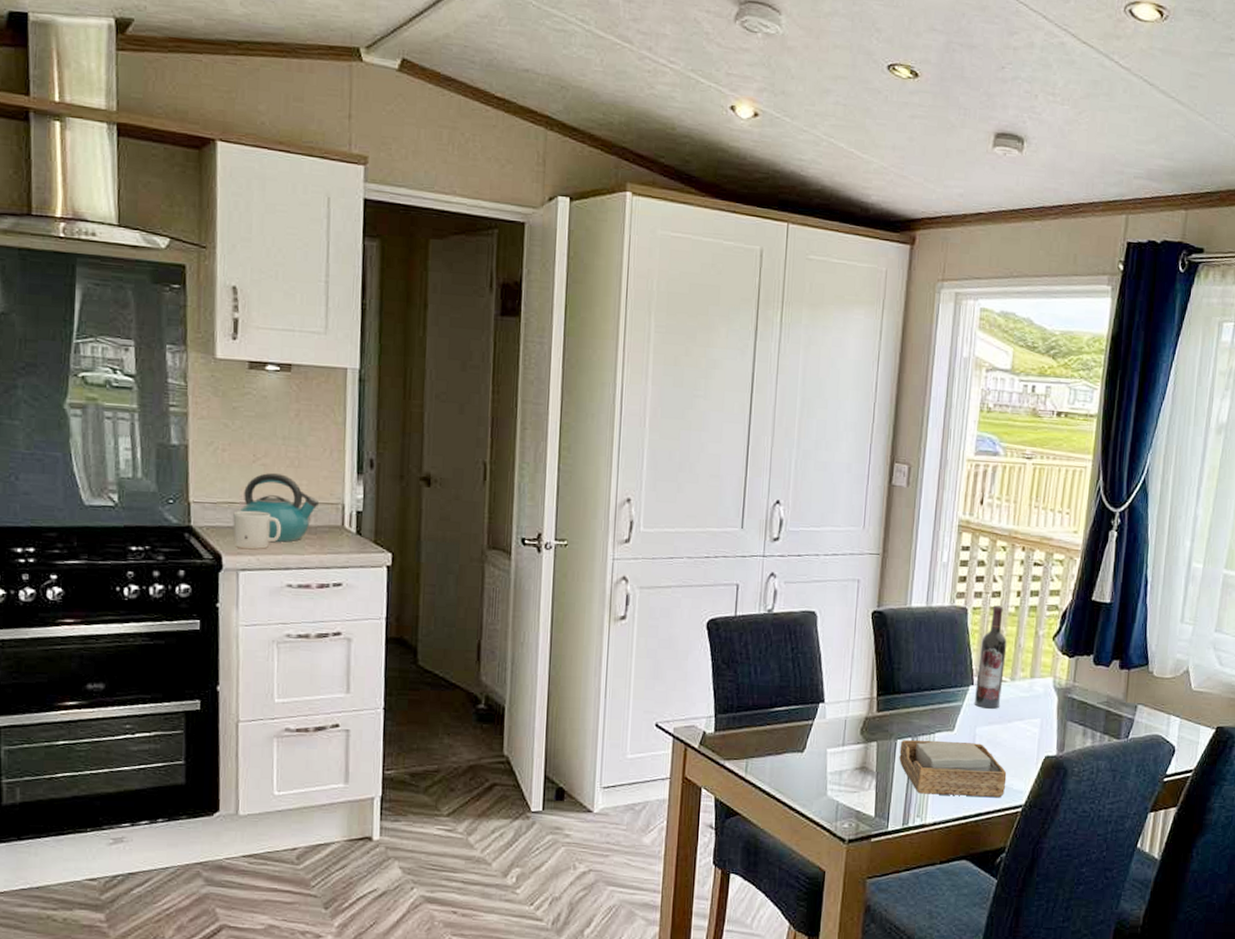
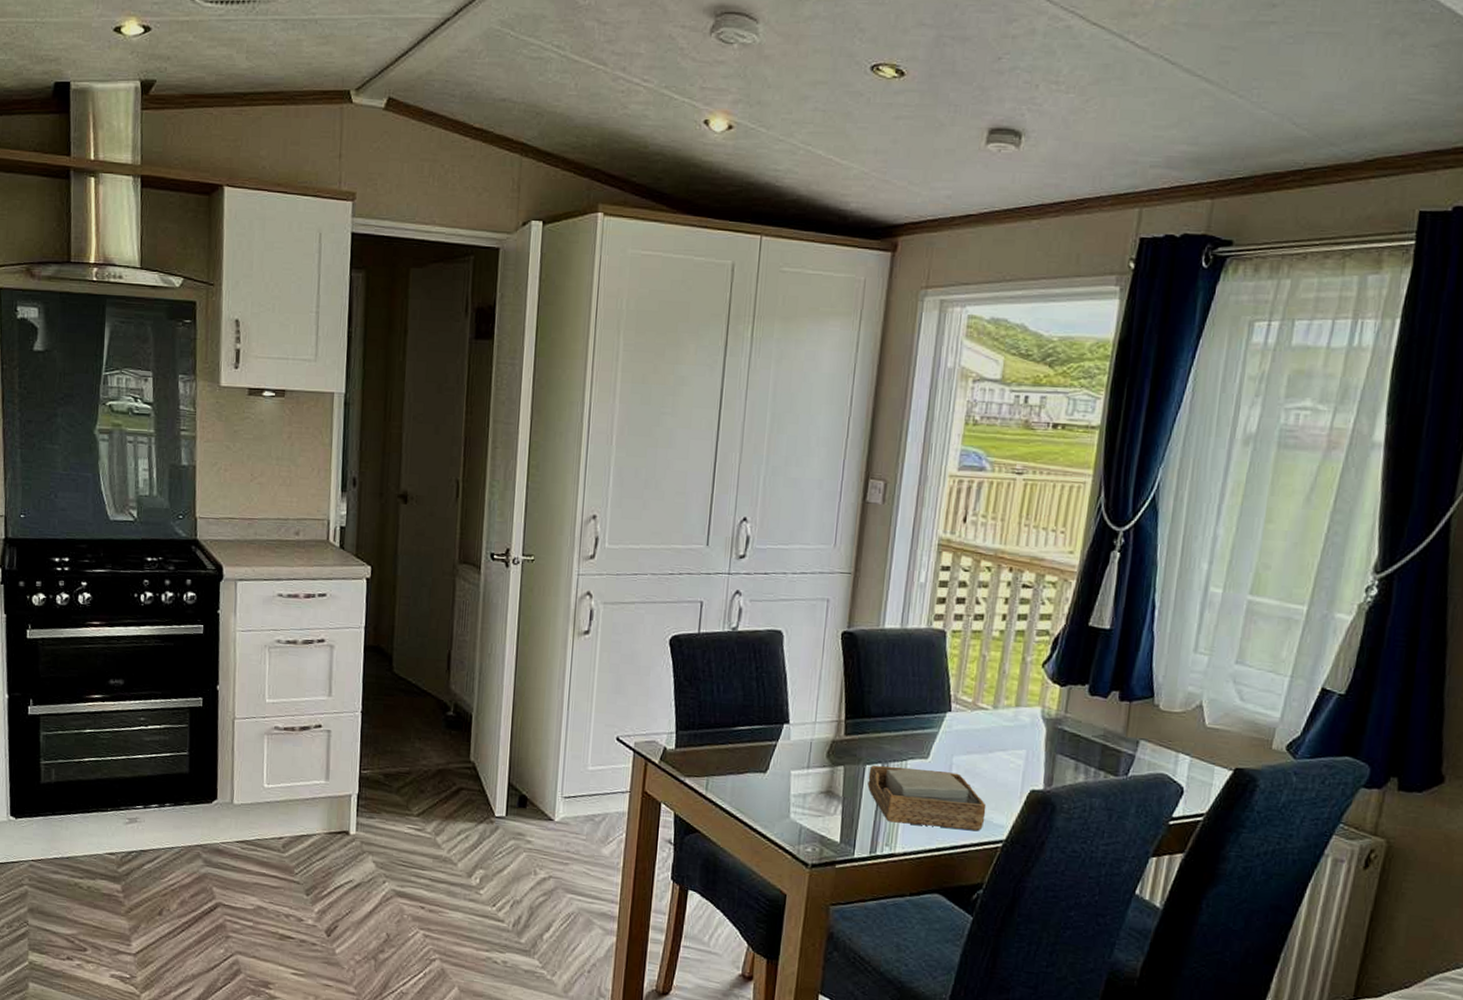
mug: present [233,510,282,550] -> none [232,525,275,562]
kettle: present [239,472,320,542] -> none [238,490,308,555]
wine bottle: present [975,605,1007,709] -> none [952,629,990,738]

